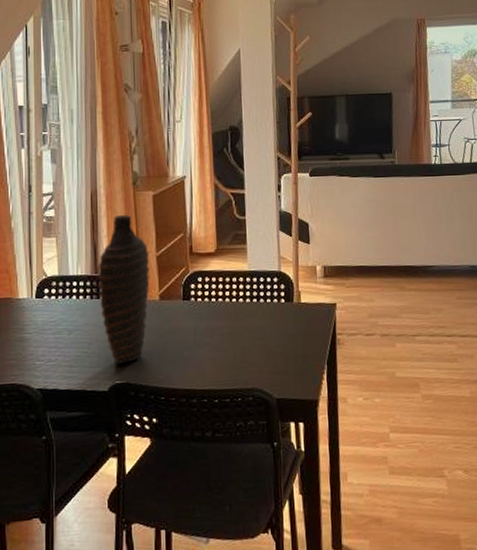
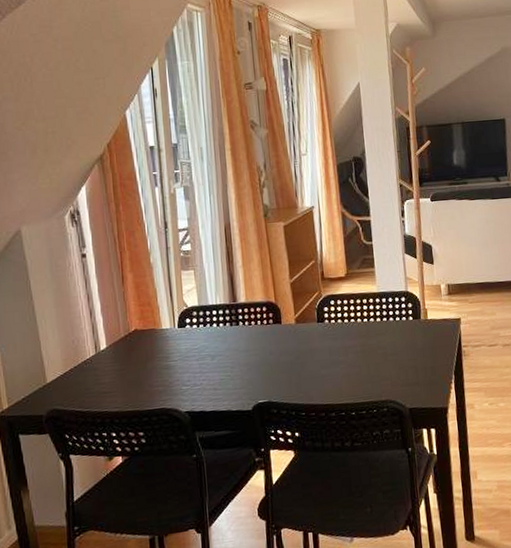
decorative vase: present [98,215,150,365] -> none [235,245,286,386]

